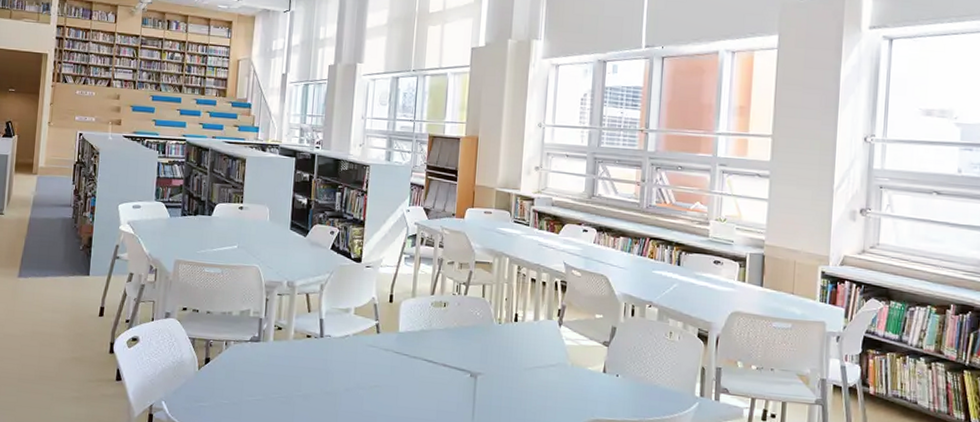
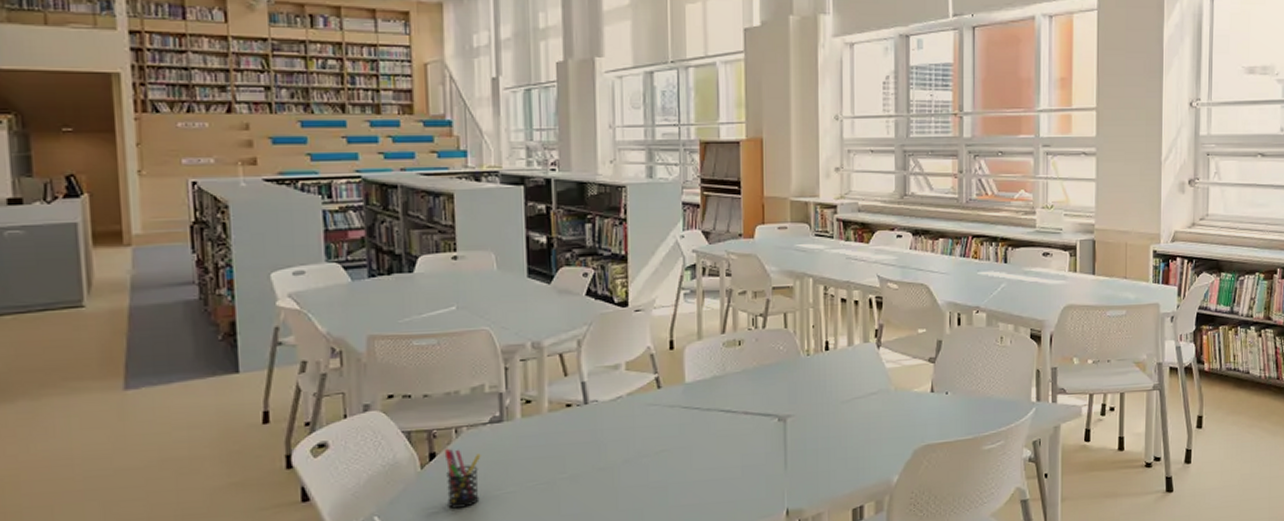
pen holder: none [213,356,241,406] -> present [444,448,481,509]

